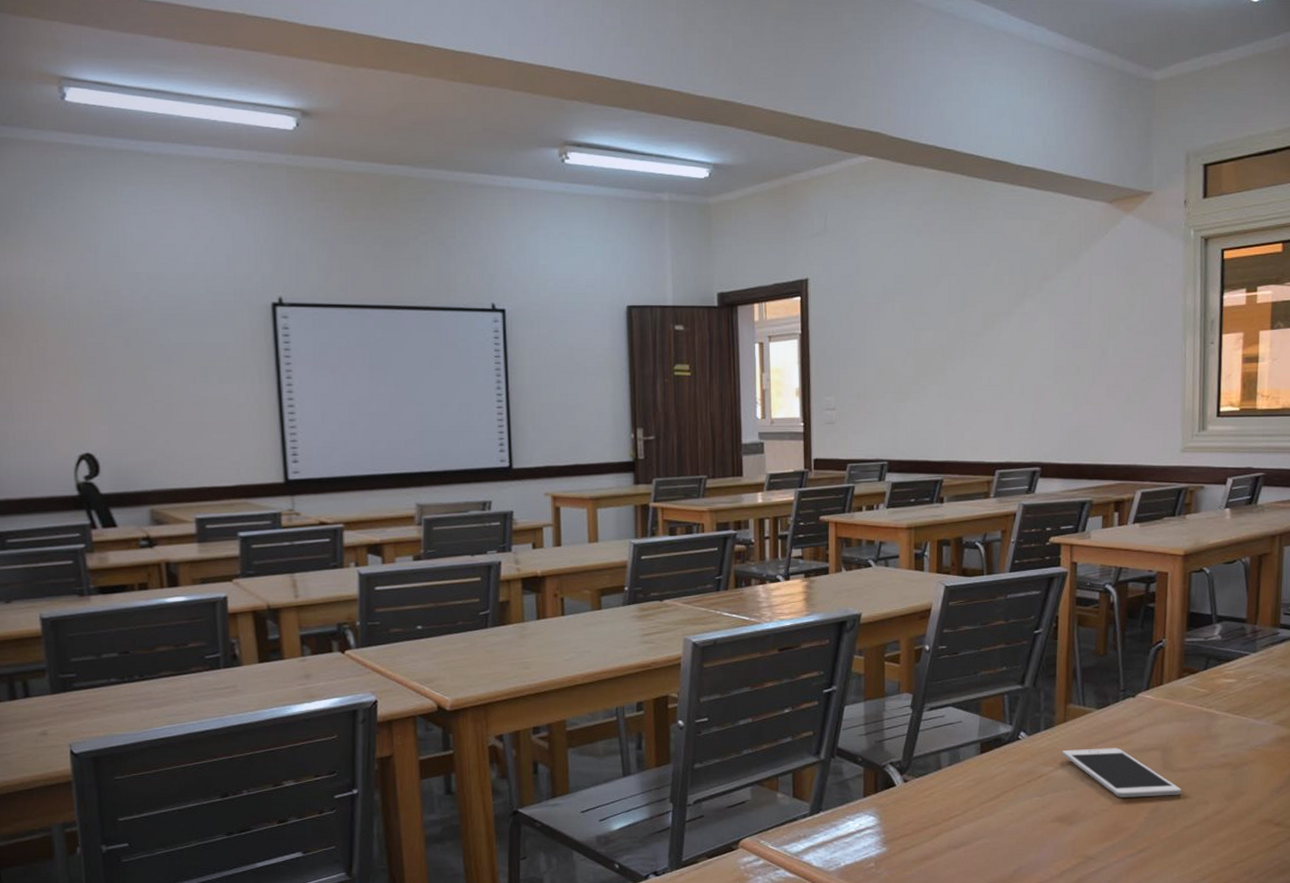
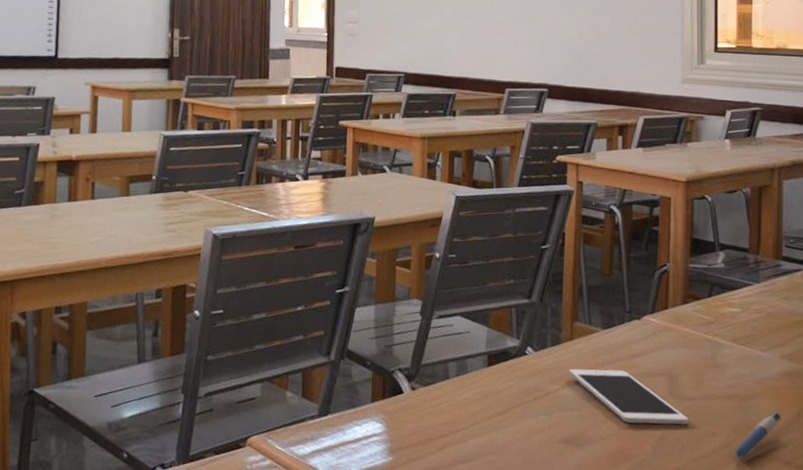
pen: none [1227,777,1274,823] -> present [735,412,782,458]

